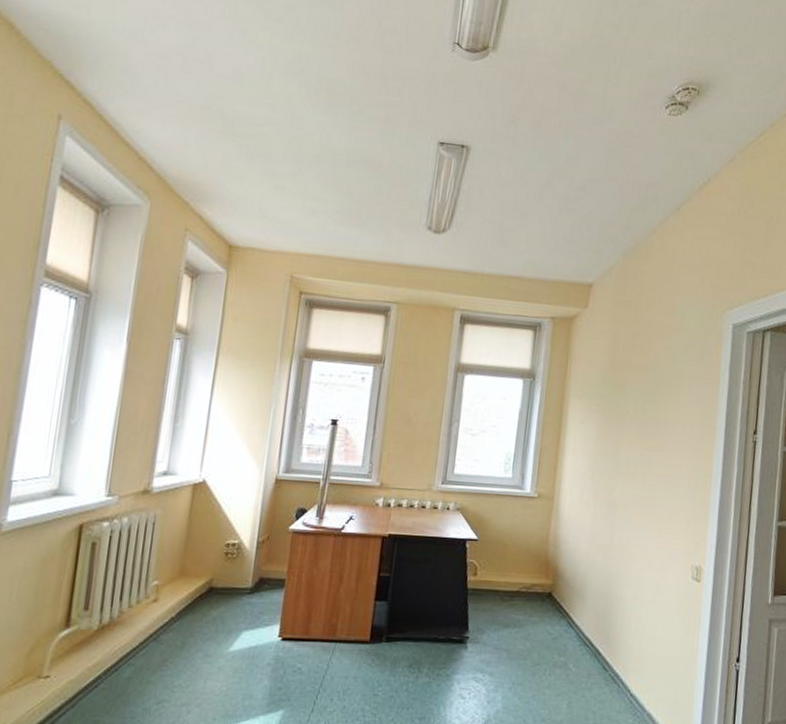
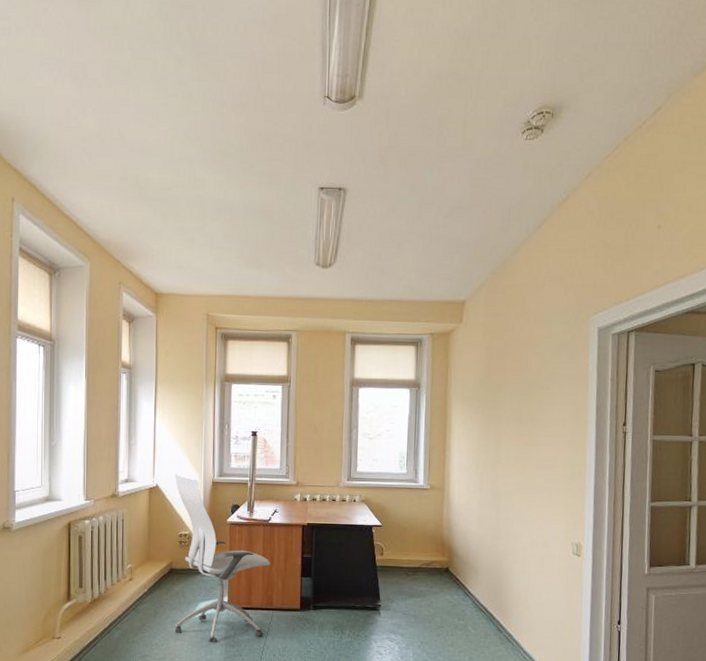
office chair: none [205,467,338,684] -> present [174,473,270,643]

